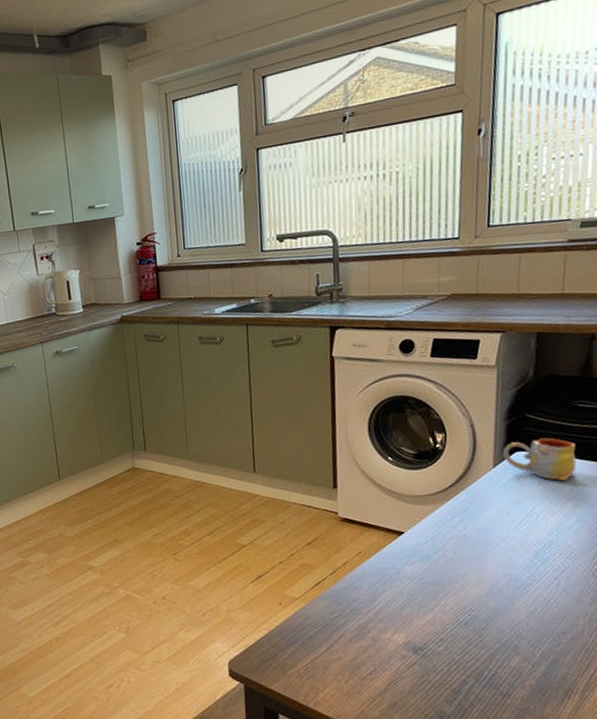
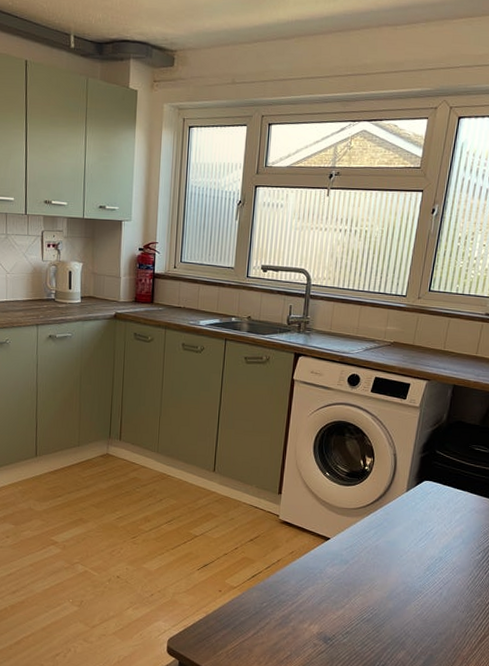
mug: present [502,437,577,481] -> none [414,472,469,510]

